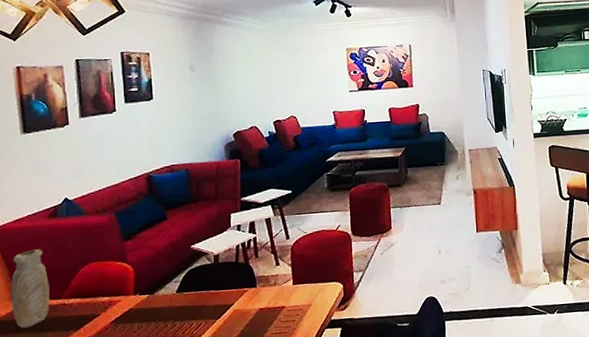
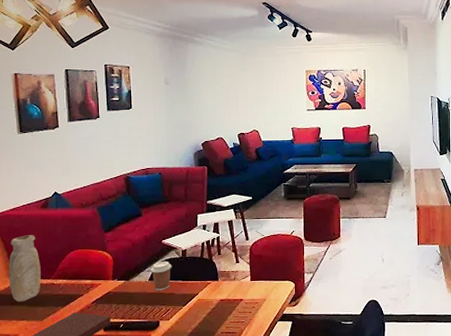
coffee cup: none [178,268,203,304] -> present [150,260,172,291]

